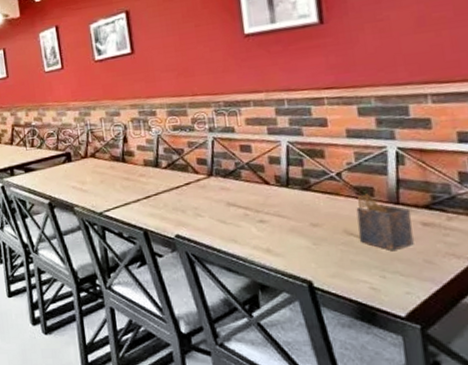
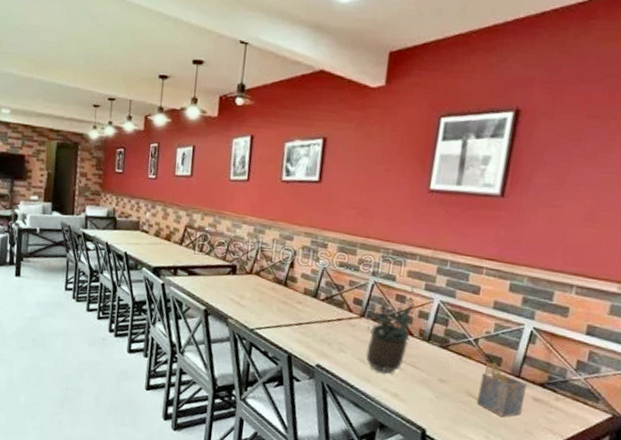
potted plant: none [216,132,273,230] -> present [366,285,425,374]

